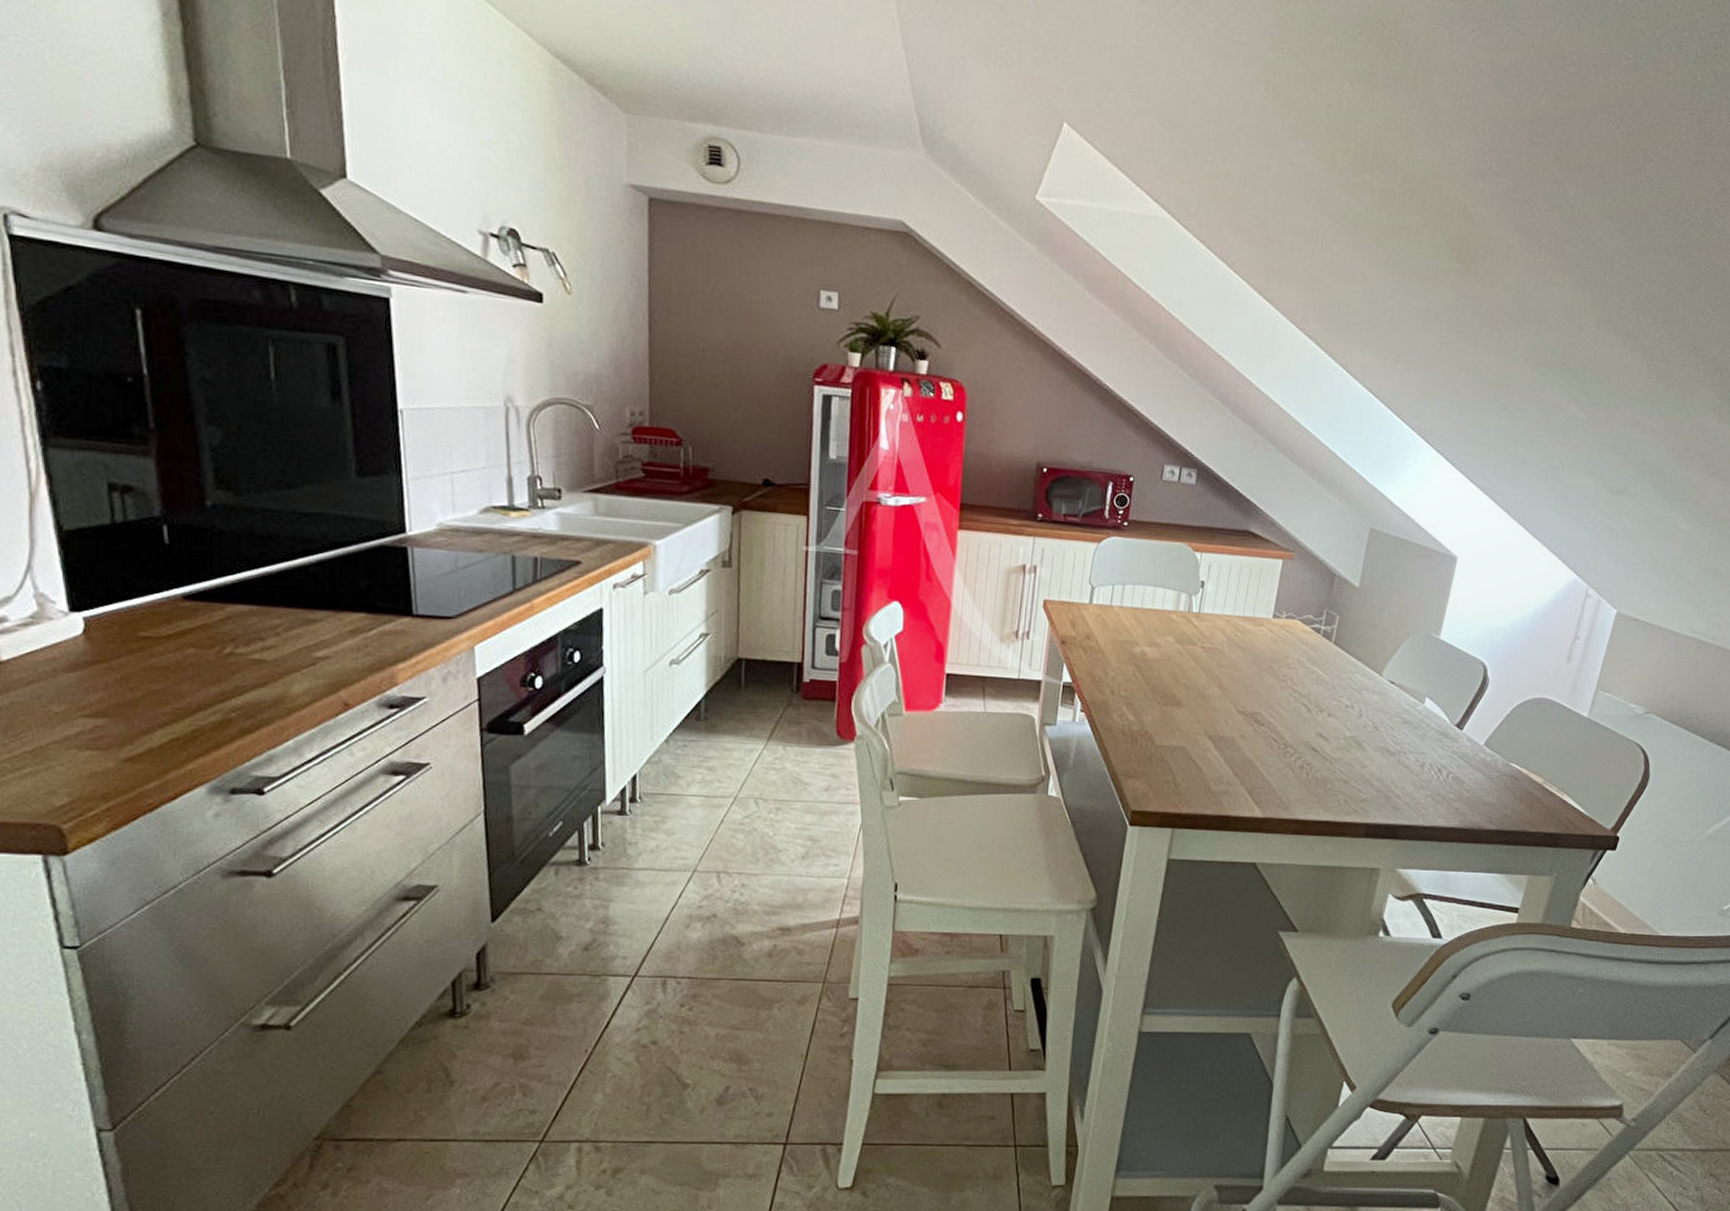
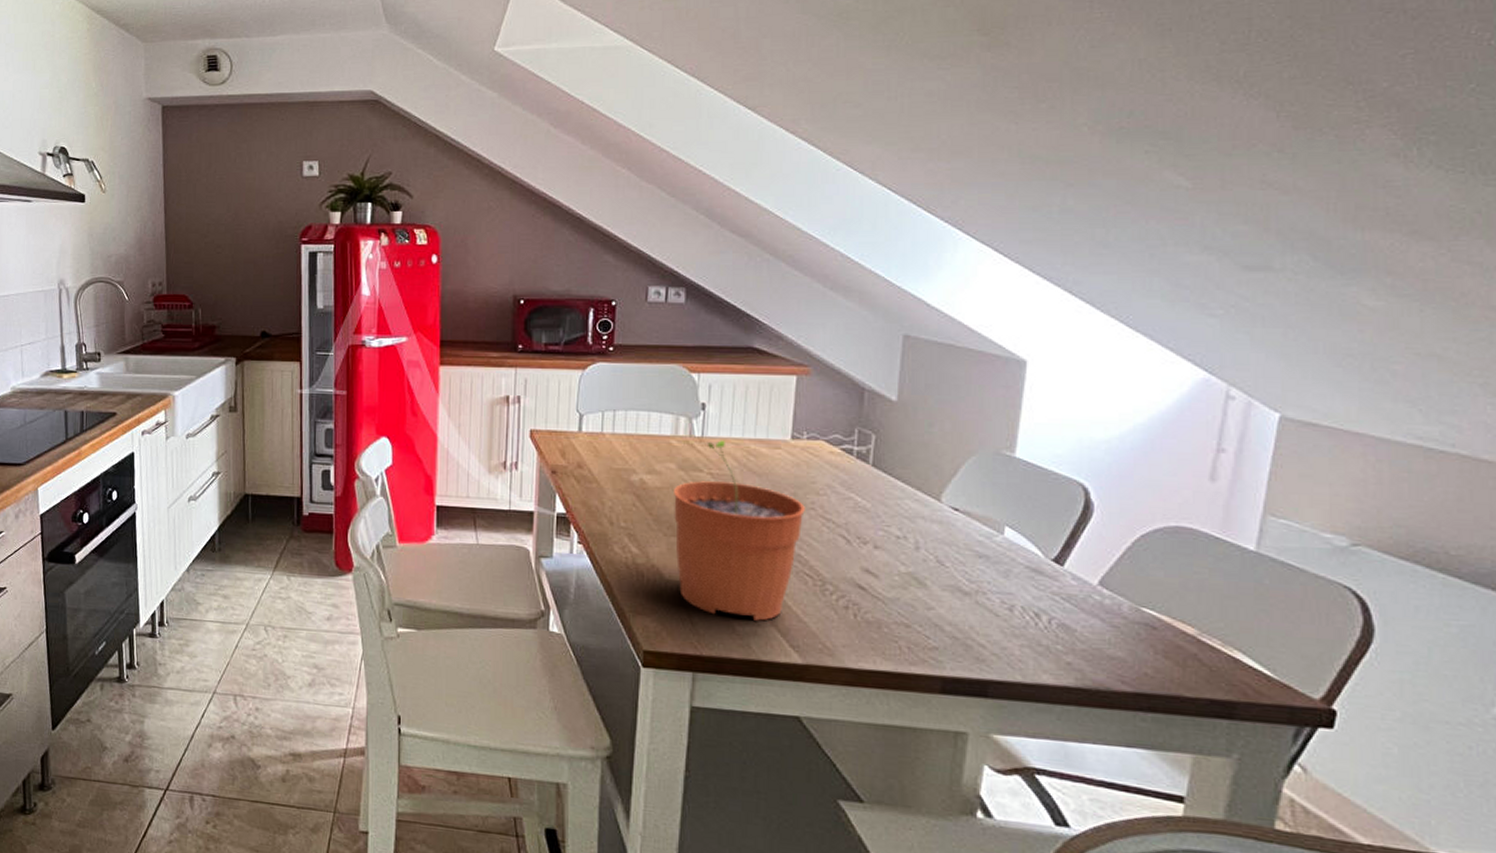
plant pot: none [1167,616,1278,781] -> present [672,440,805,621]

